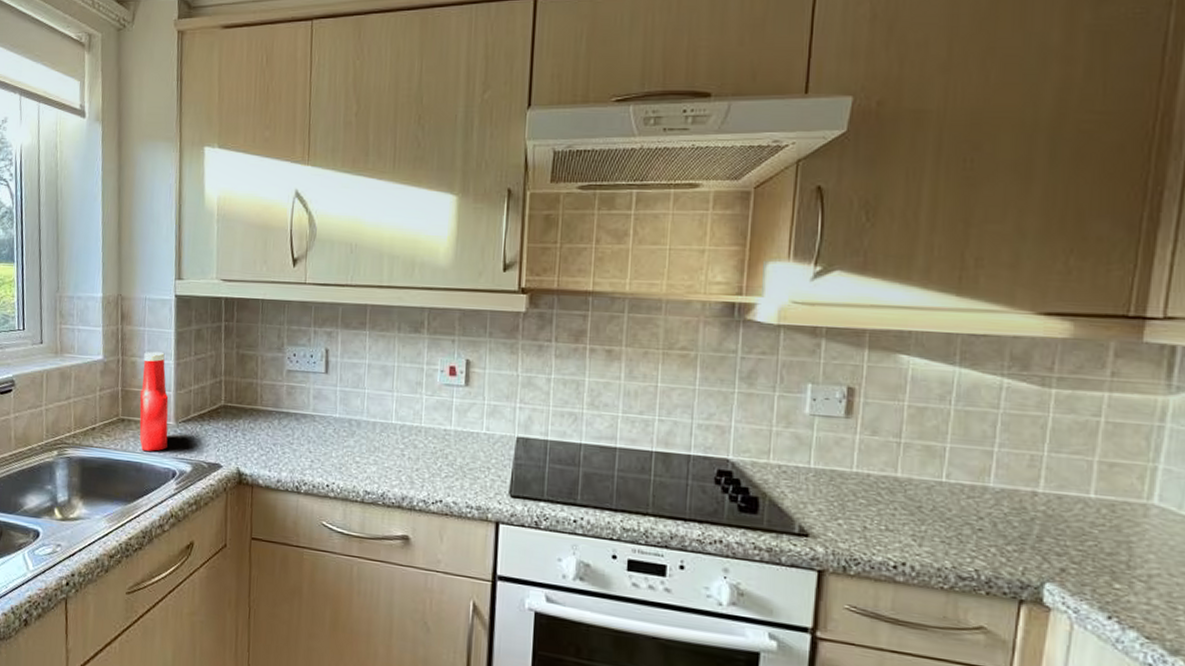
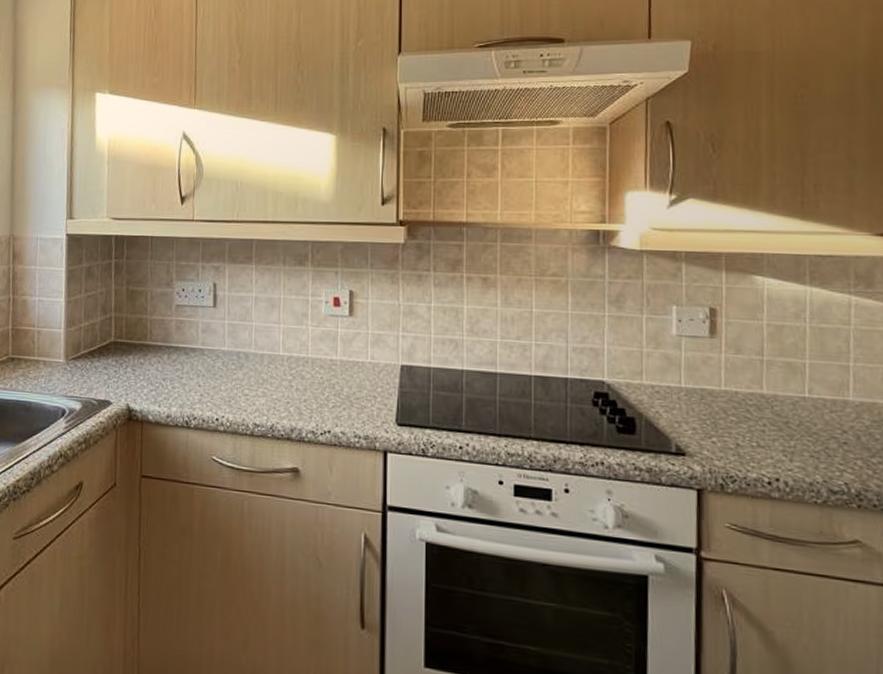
ketchup bottle: present [139,351,169,451] -> none [29,289,59,390]

